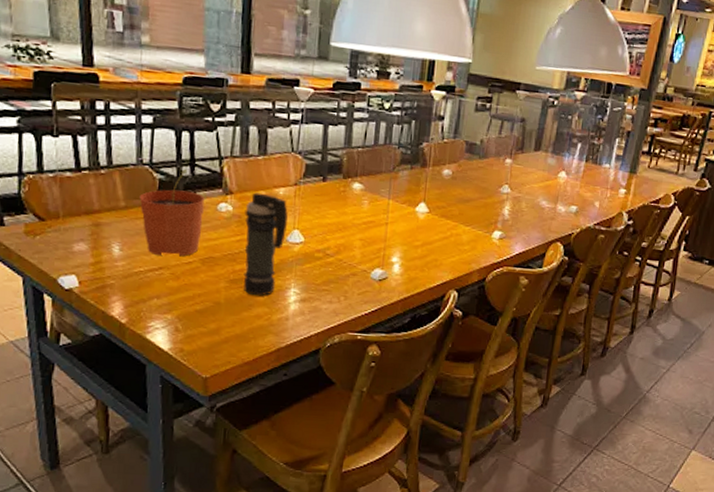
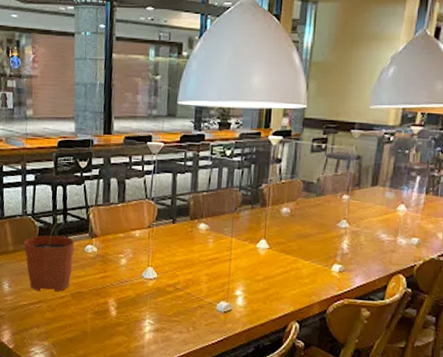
smoke grenade: present [243,192,288,296] -> none [106,235,143,326]

